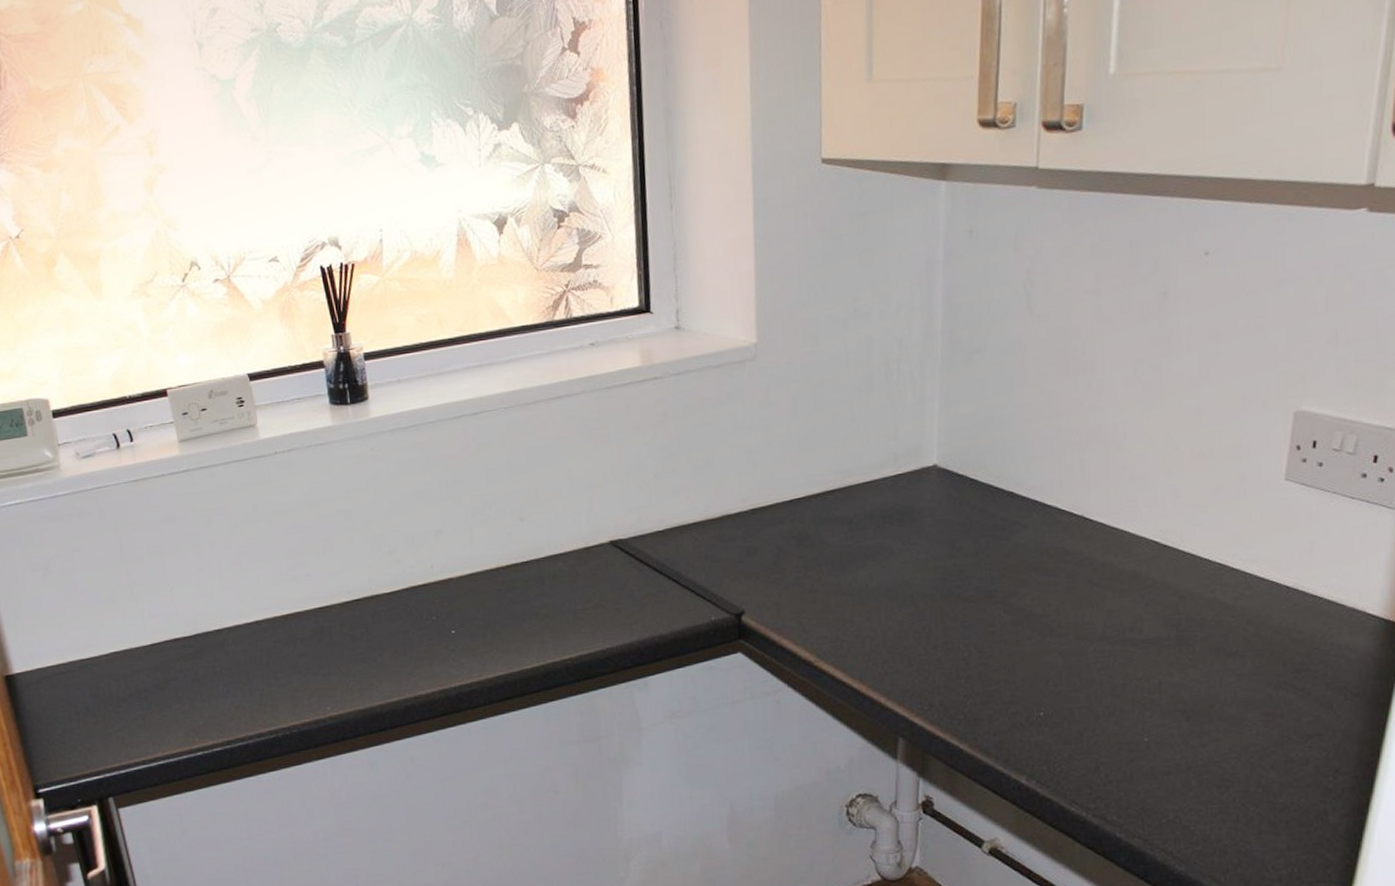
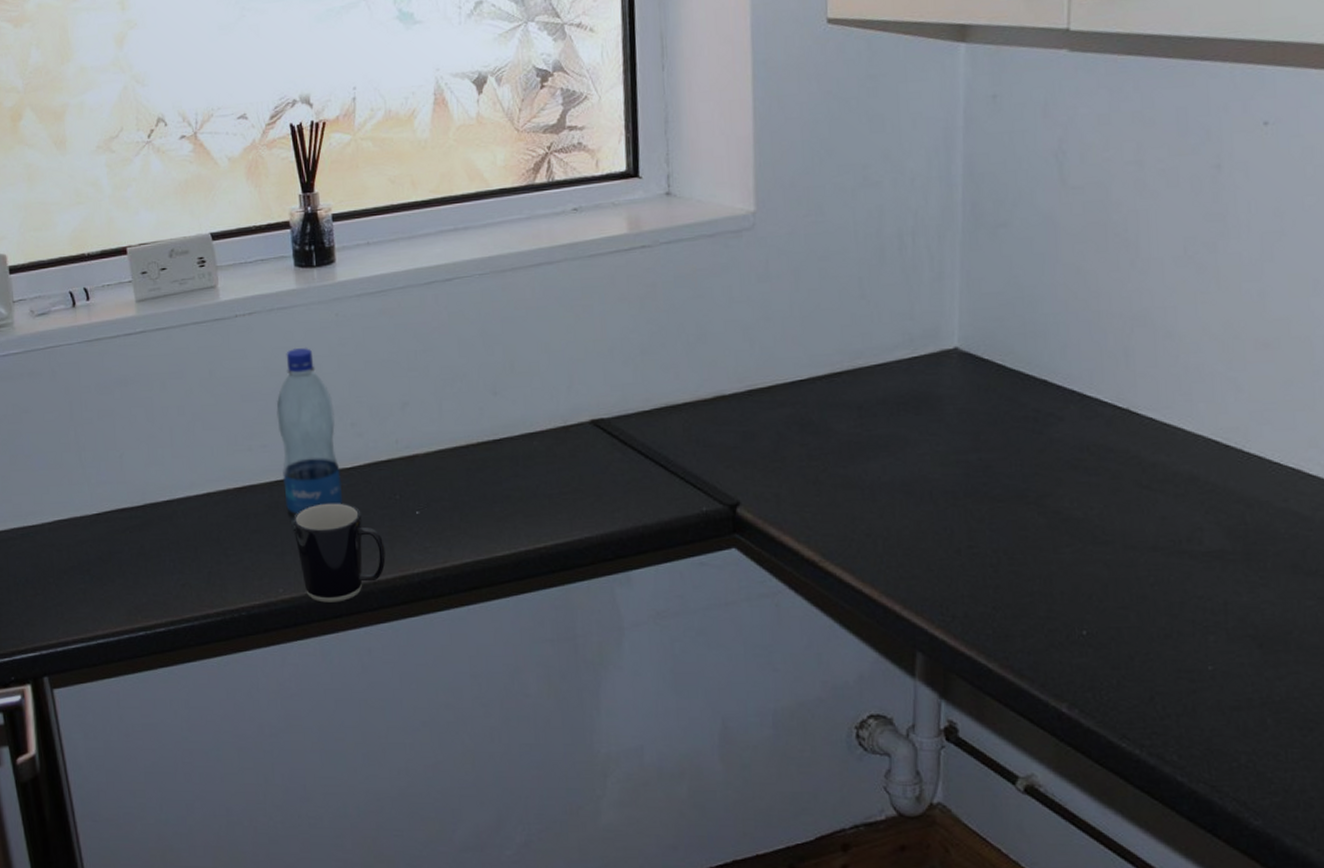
bottle: none [317,481,383,653] -> present [276,347,342,531]
mug: none [337,625,425,718] -> present [292,503,386,603]

